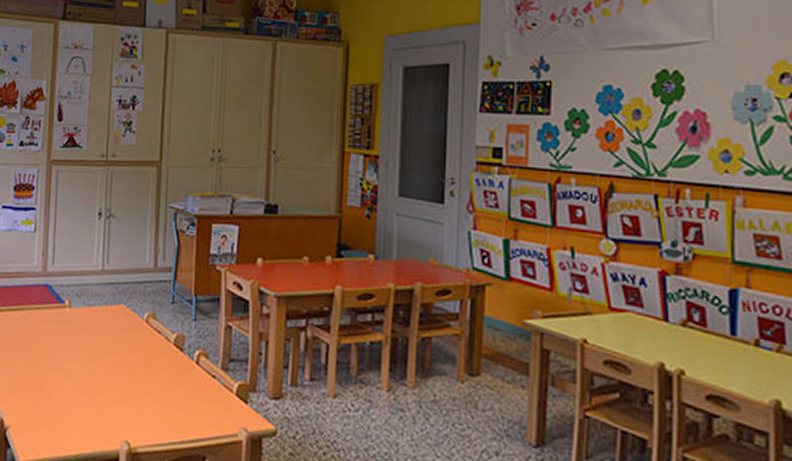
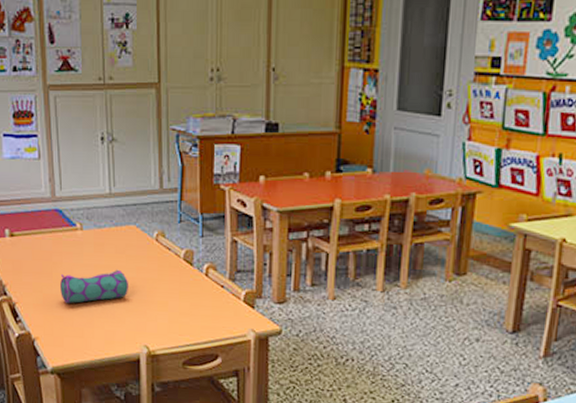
pencil case: none [40,352,114,389] -> present [60,269,128,304]

